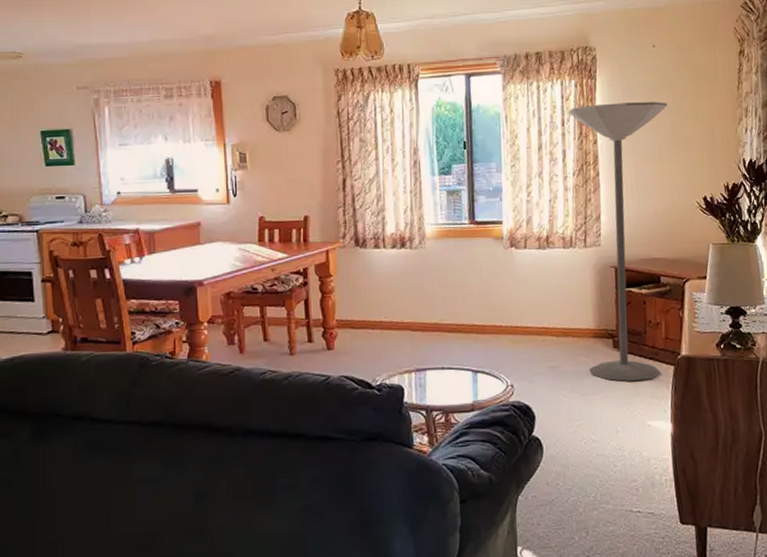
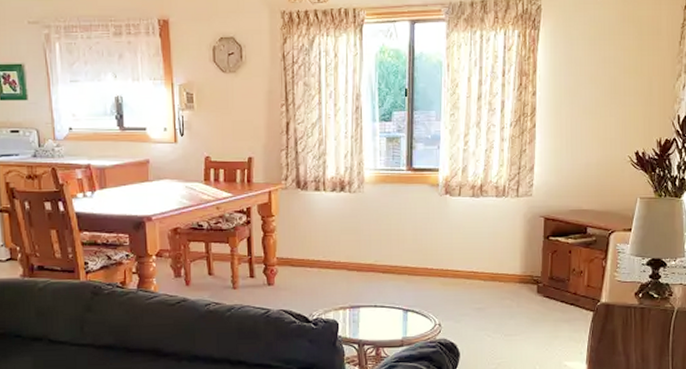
floor lamp: present [568,102,668,381] -> none [510,55,609,324]

